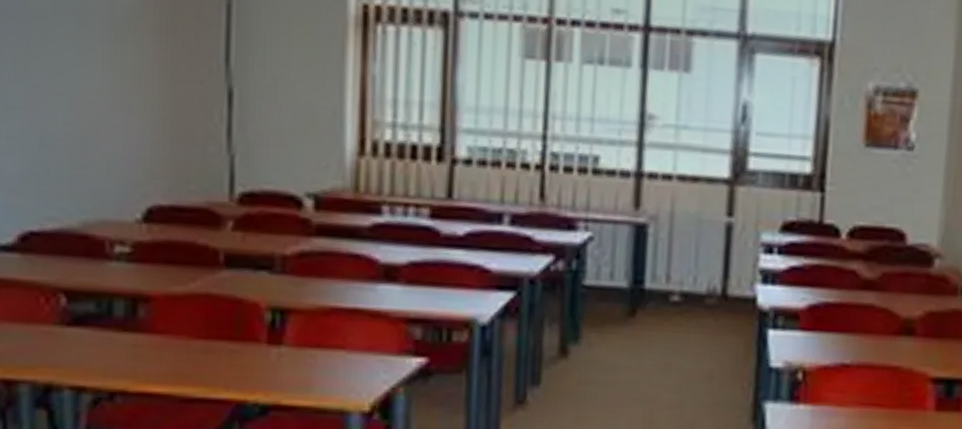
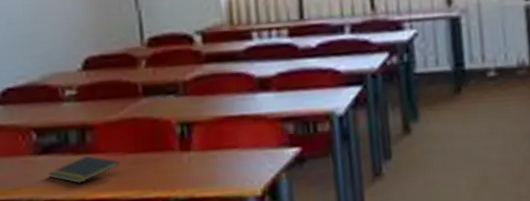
notepad: none [78,334,183,369] -> present [47,156,121,183]

